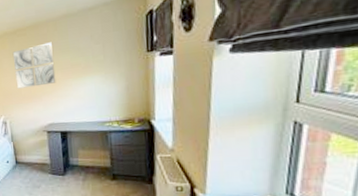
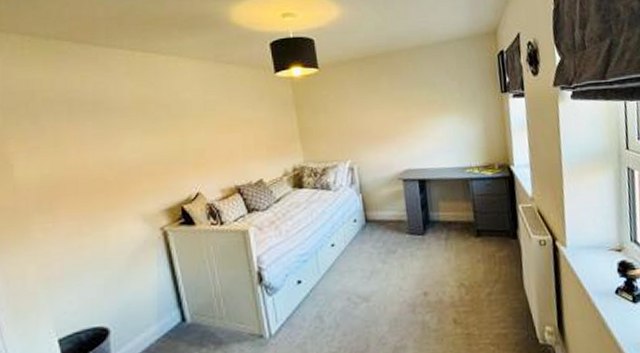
wall art: present [12,42,56,89] -> none [361,74,412,126]

